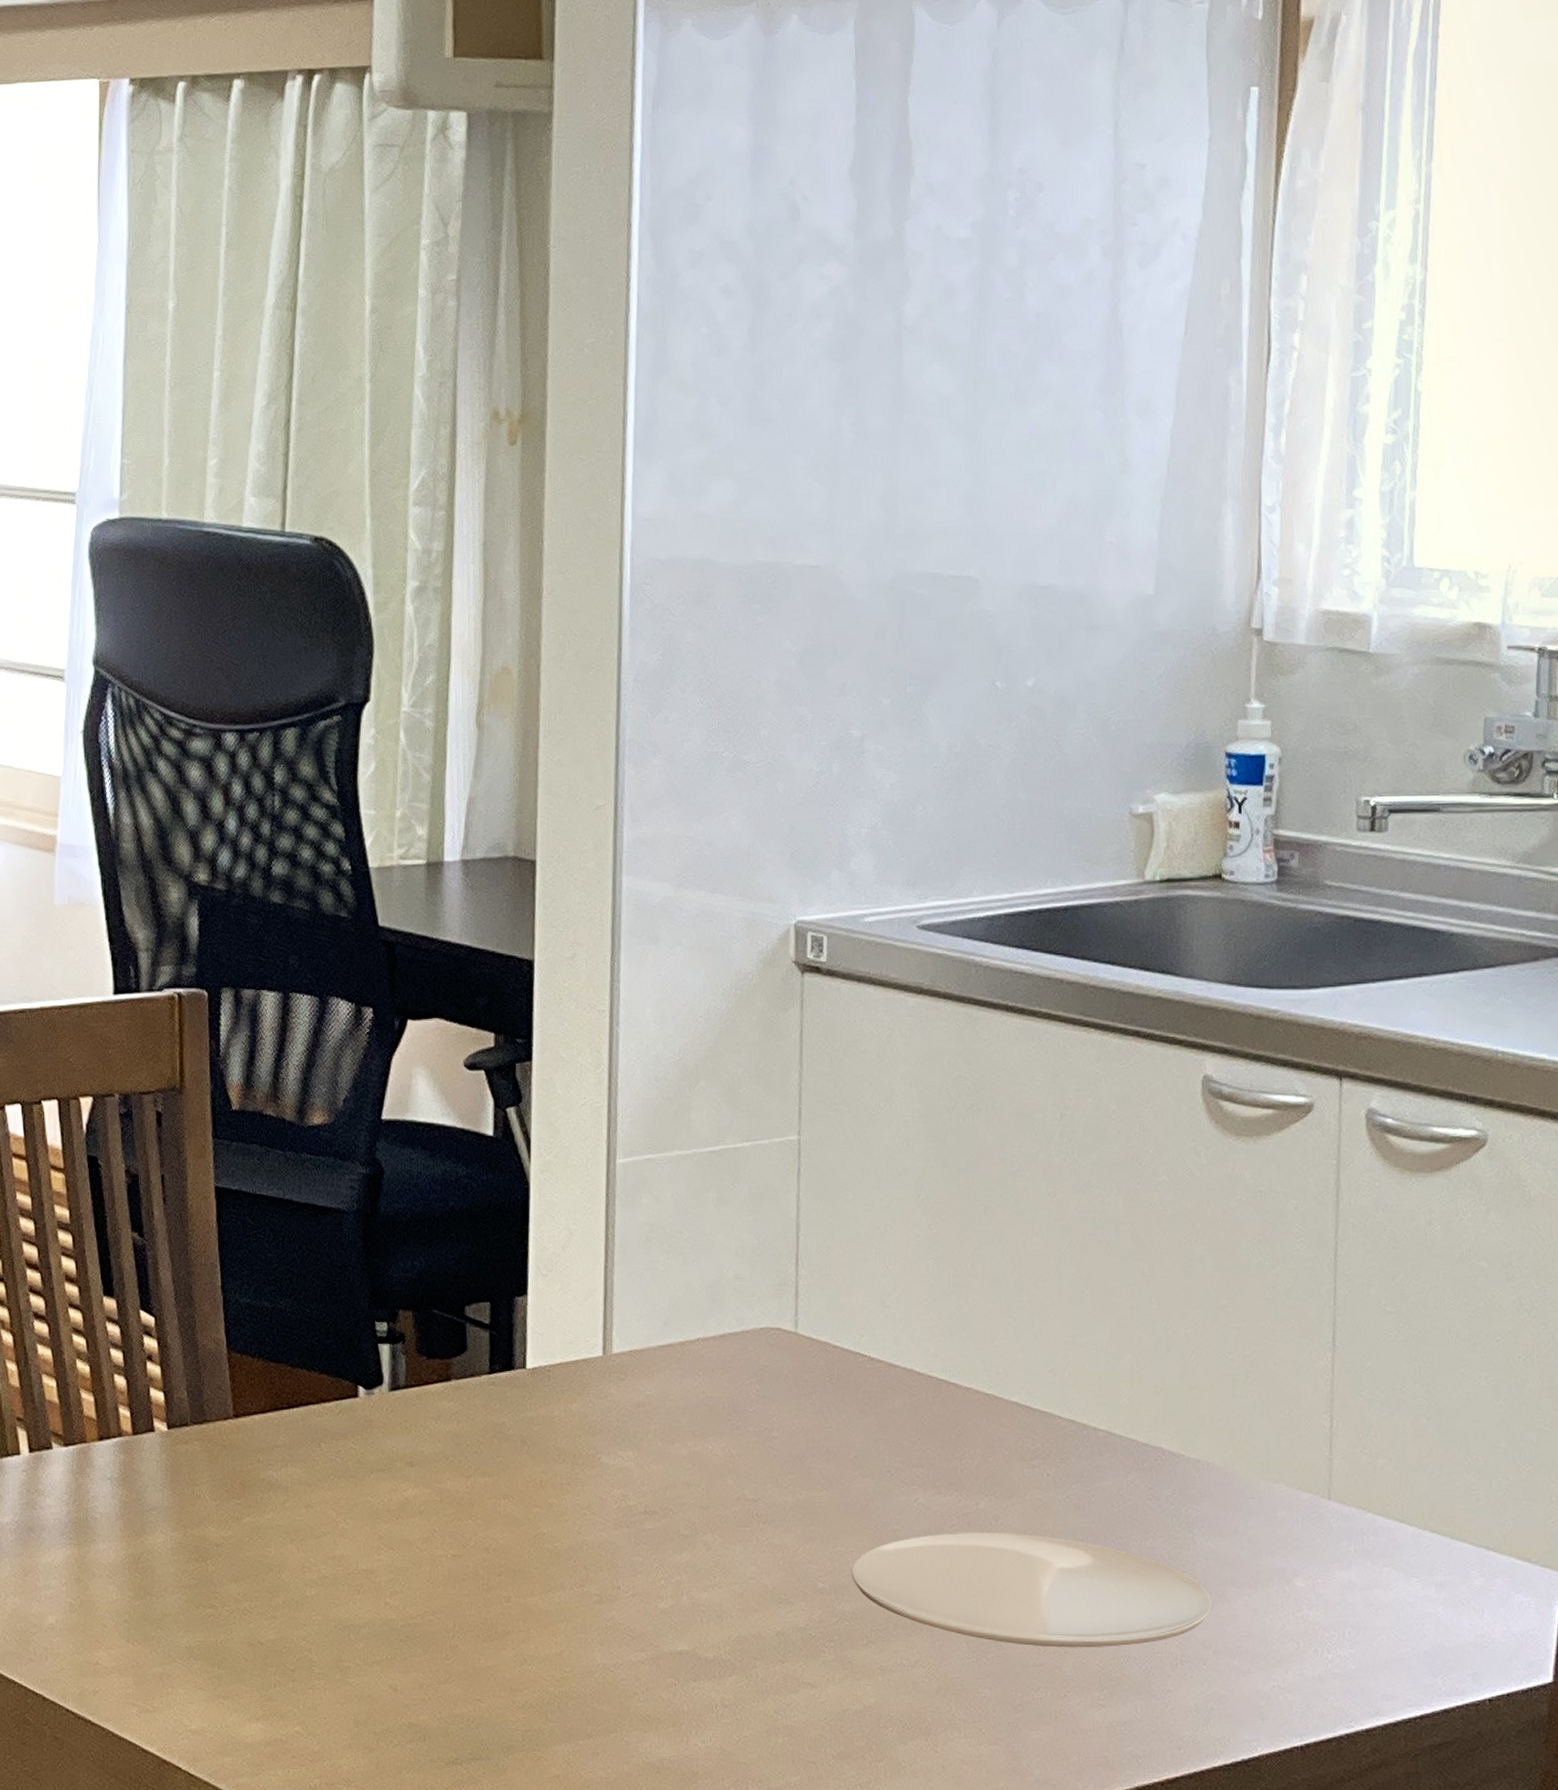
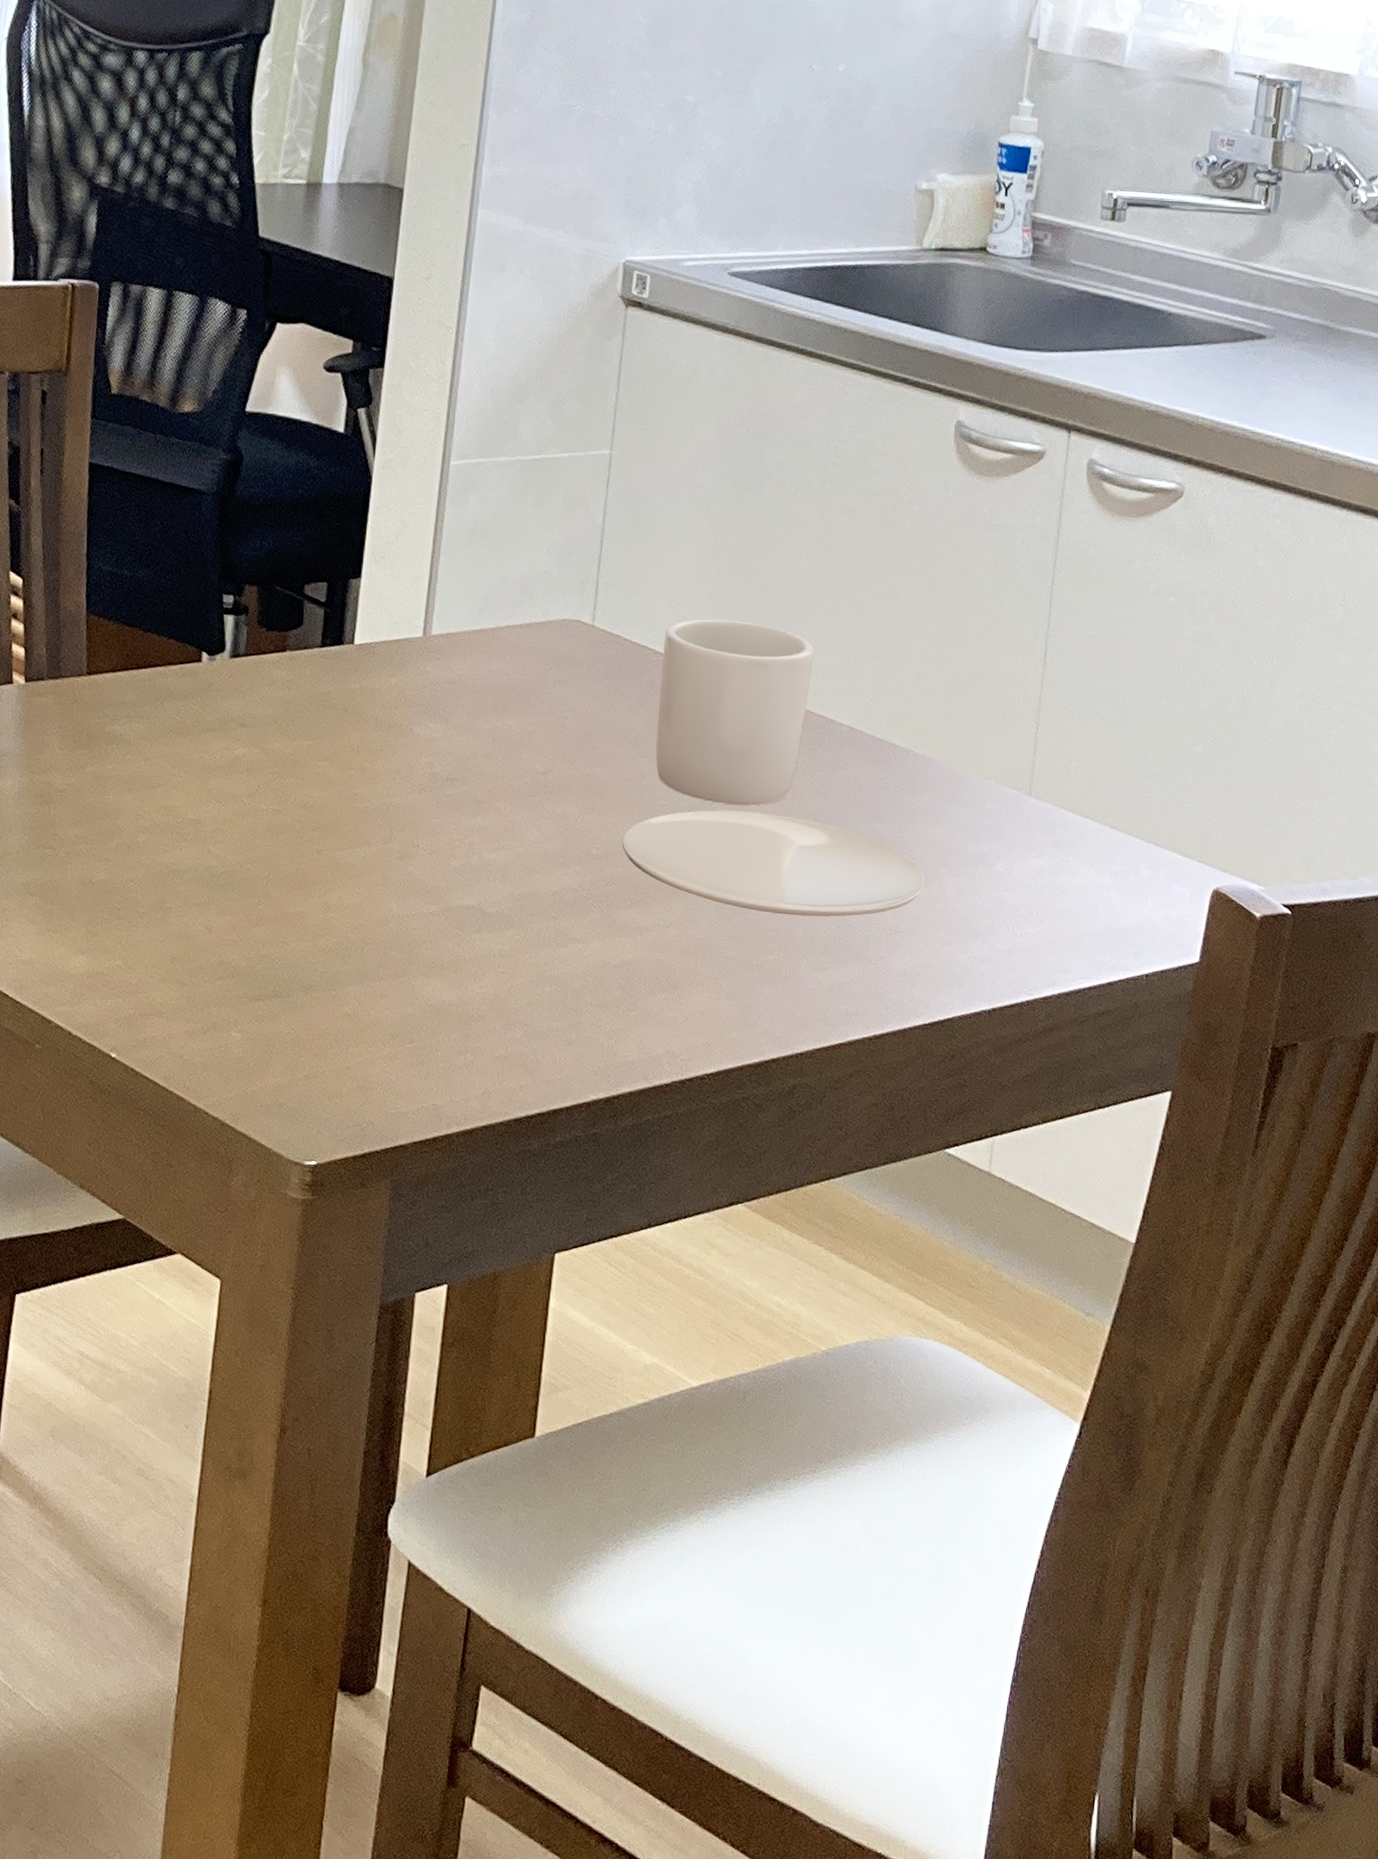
mug: none [879,1318,1058,1526] -> present [655,618,815,806]

